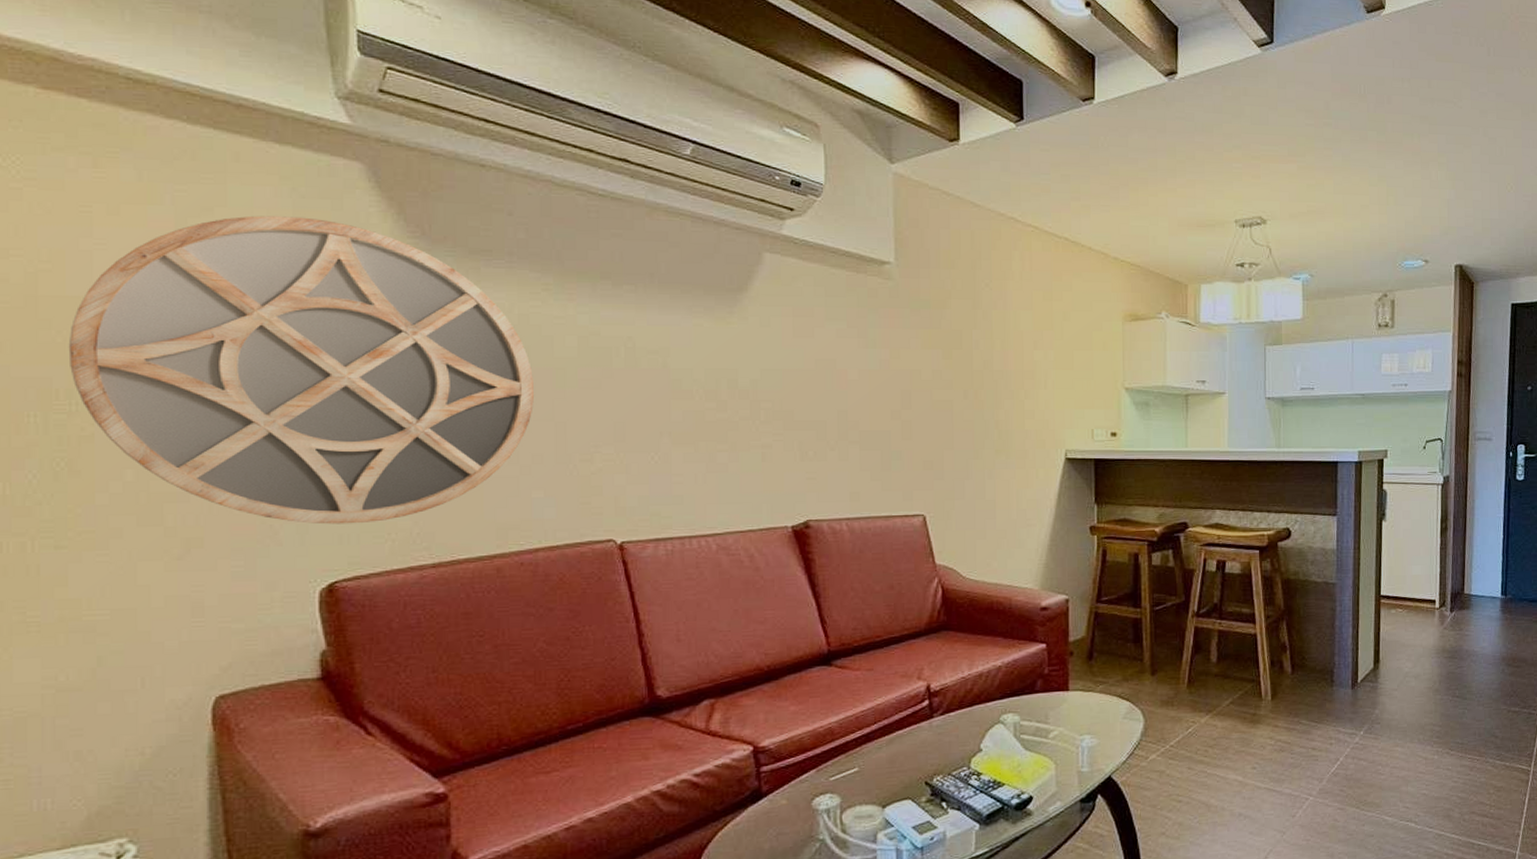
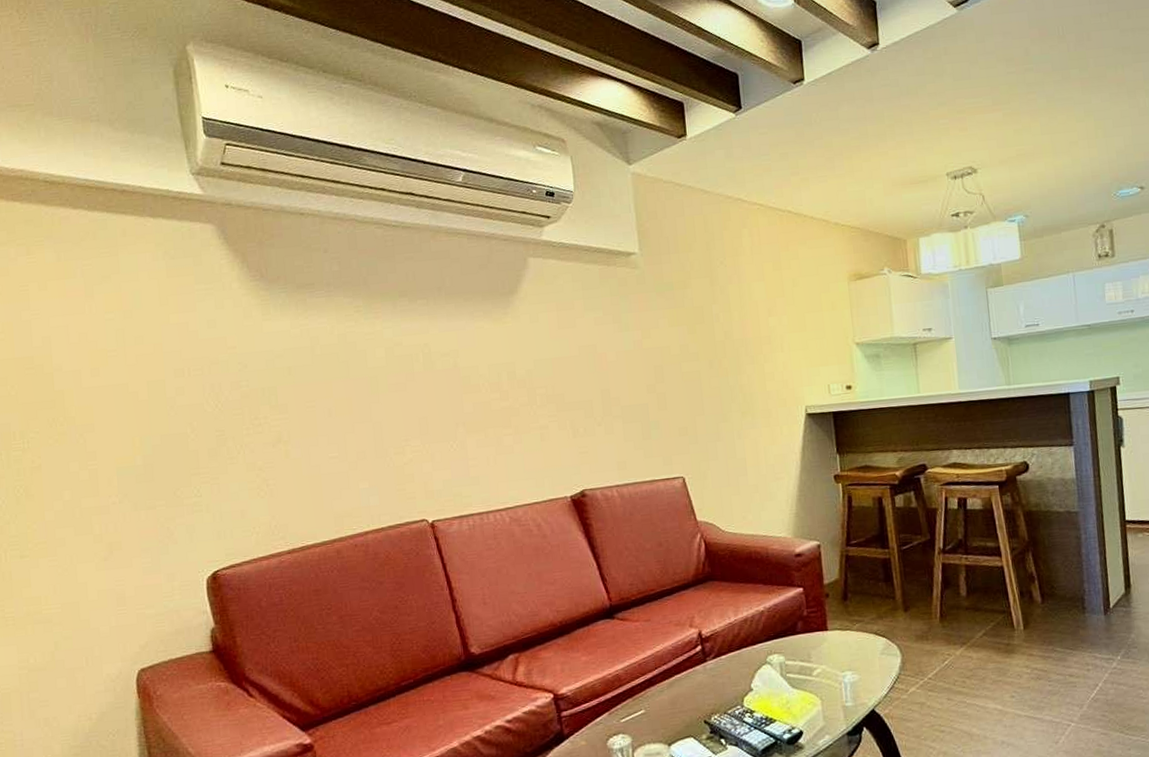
home mirror: present [68,215,535,525] -> none [19,274,356,524]

